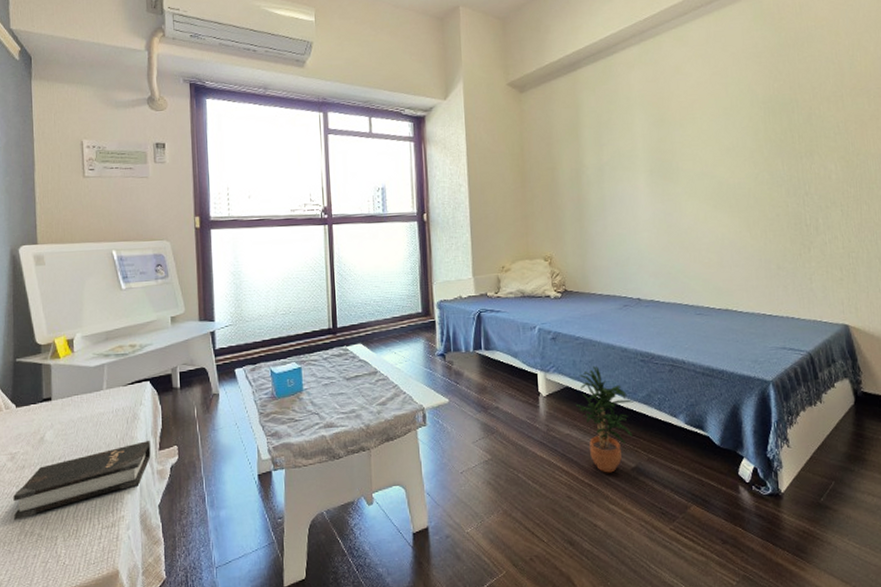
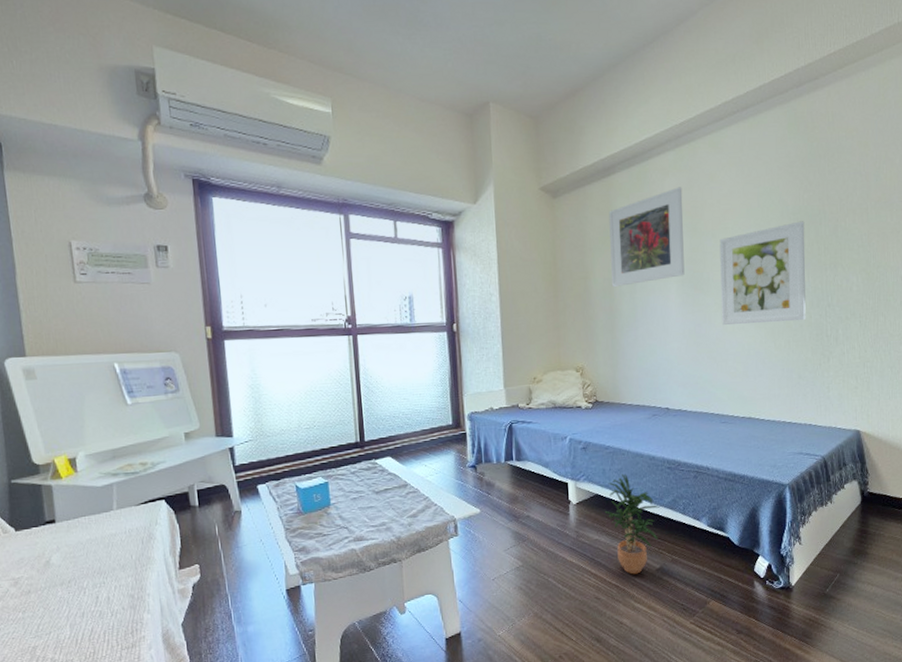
hardback book: present [13,441,151,520] -> none [20,560,171,646]
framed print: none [575,79,653,177] -> present [609,187,685,287]
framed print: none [688,110,783,214] -> present [719,221,806,325]

